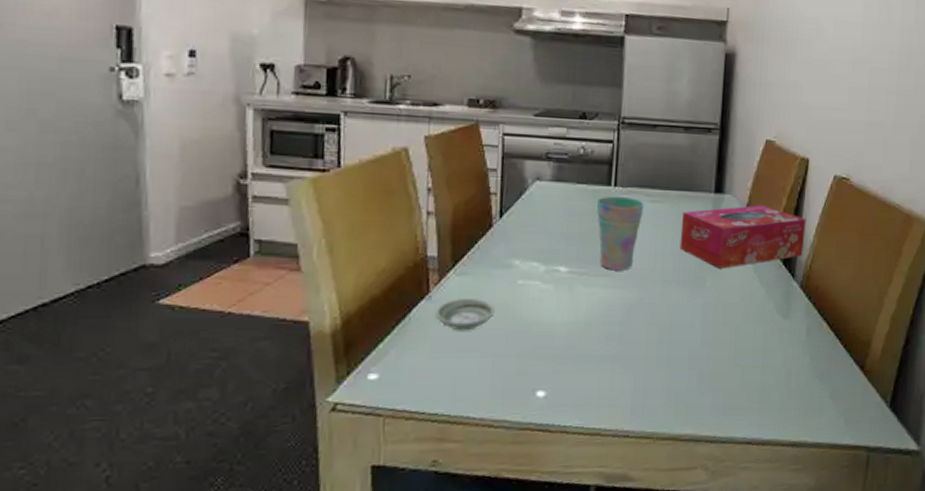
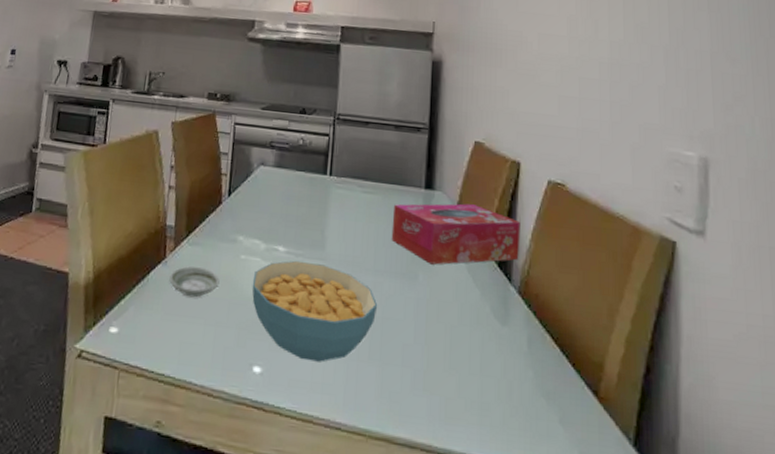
cereal bowl: none [531,279,666,378] -> present [252,260,378,362]
cup: present [596,196,645,271] -> none [313,184,358,257]

